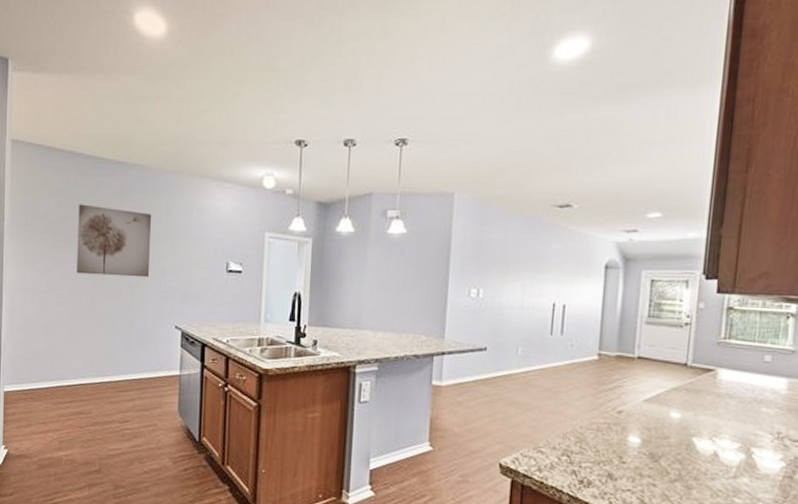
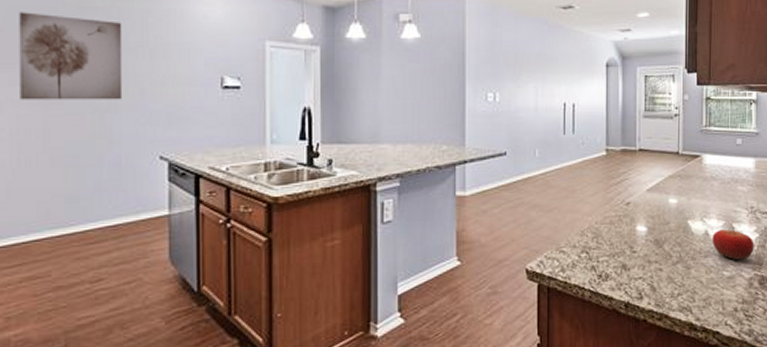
fruit: none [722,451,779,489] -> present [712,227,754,260]

